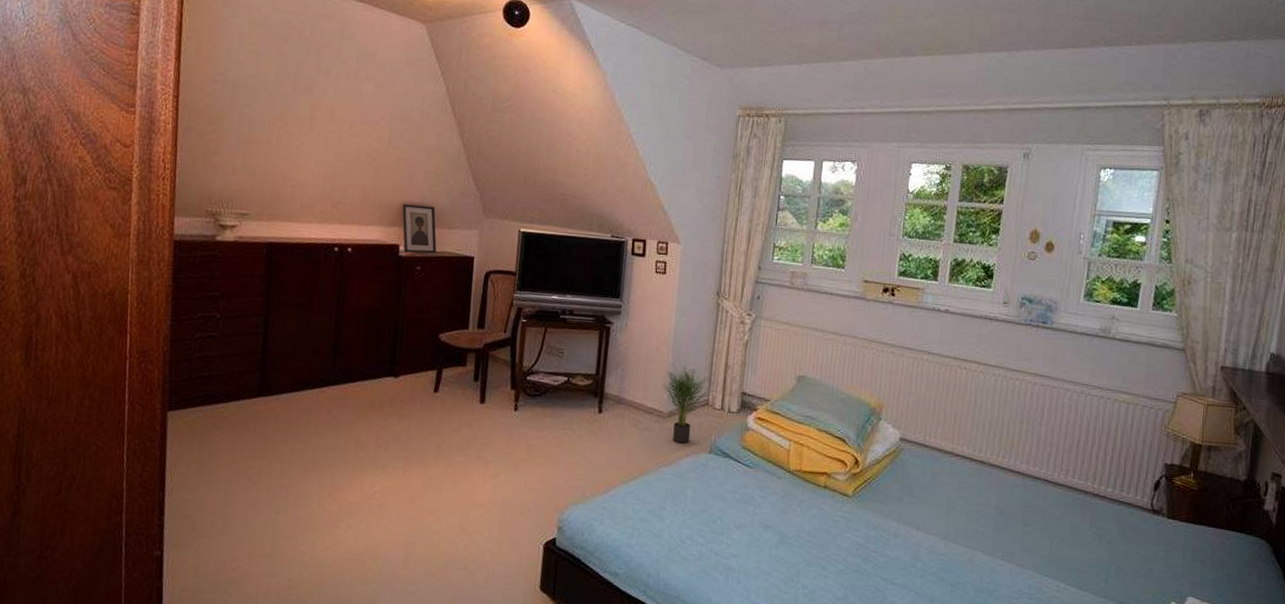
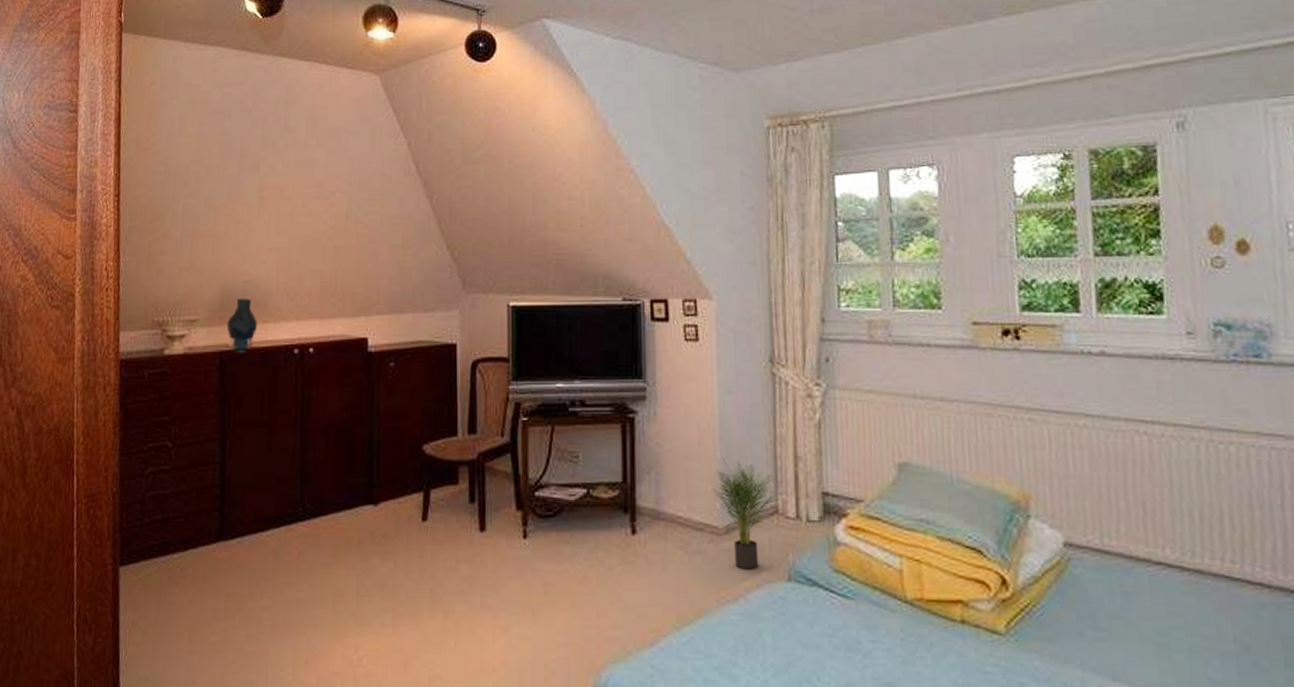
vase: none [274,199,304,247] -> present [226,297,258,354]
picture frame: present [402,204,437,254] -> none [367,287,411,347]

